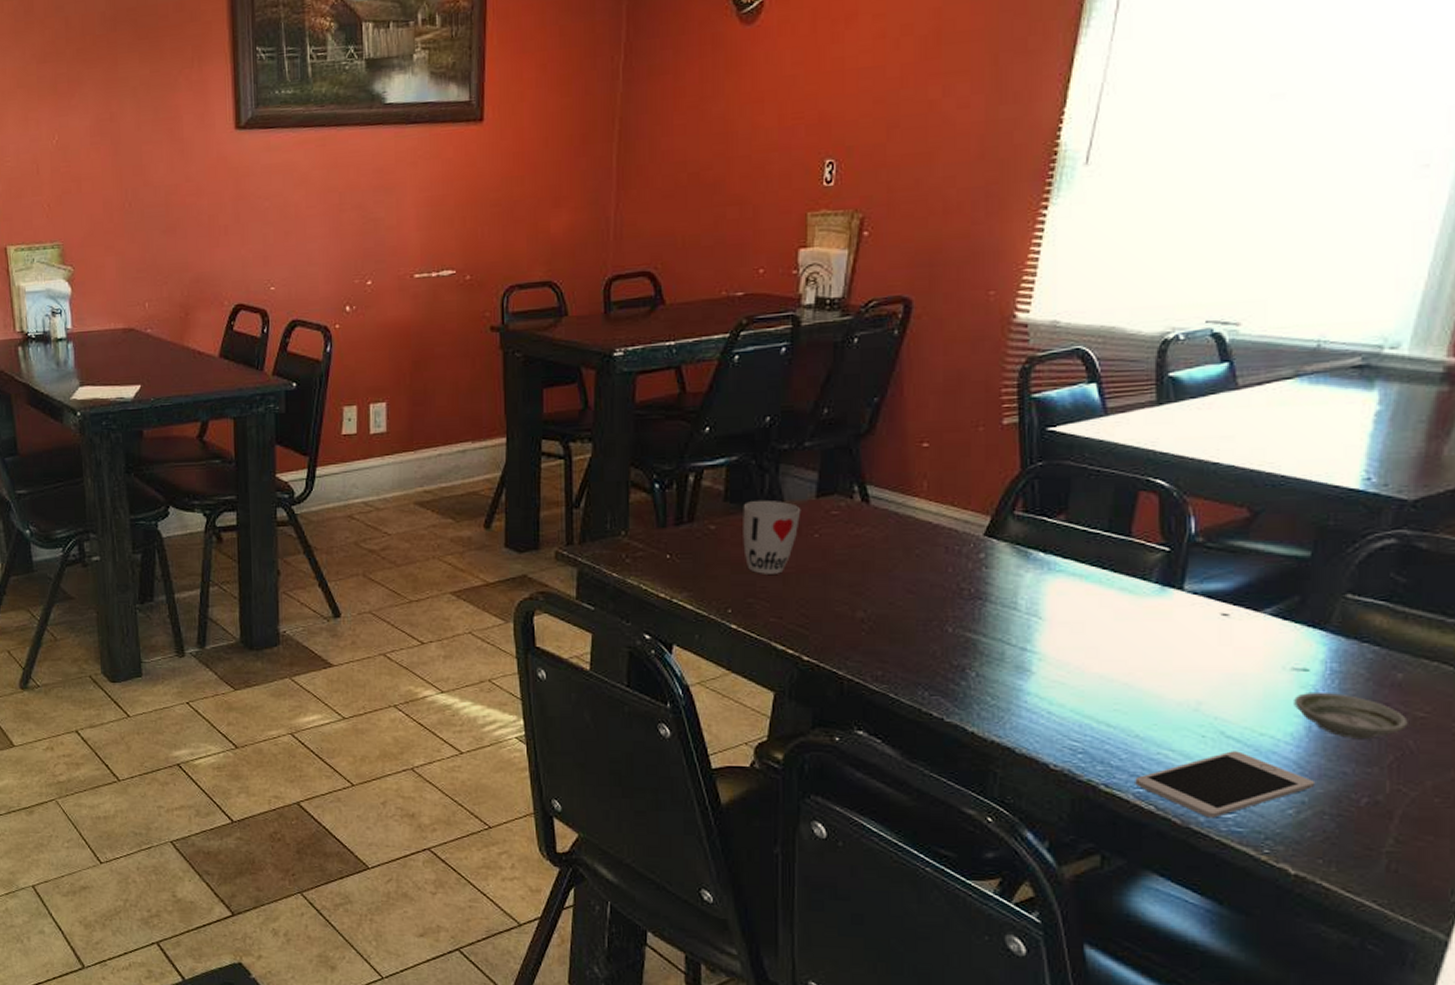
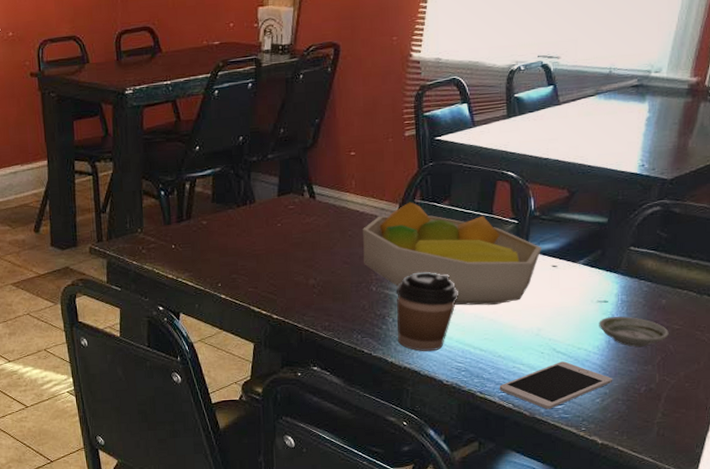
cup: present [743,501,801,574] -> none [226,200,268,256]
fruit bowl: none [936,514,1207,663] -> present [363,202,542,306]
coffee cup: none [983,610,1076,721] -> present [396,271,458,351]

